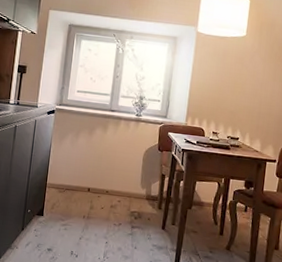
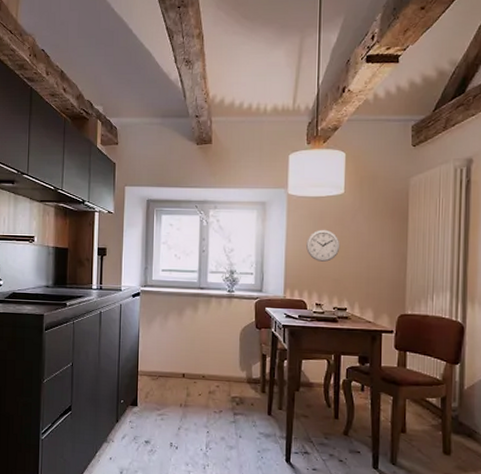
wall clock: none [209,66,239,95] -> present [306,229,340,262]

